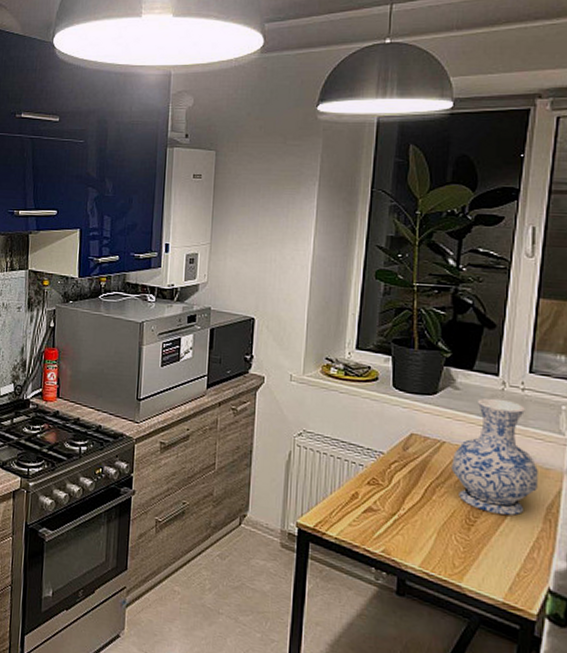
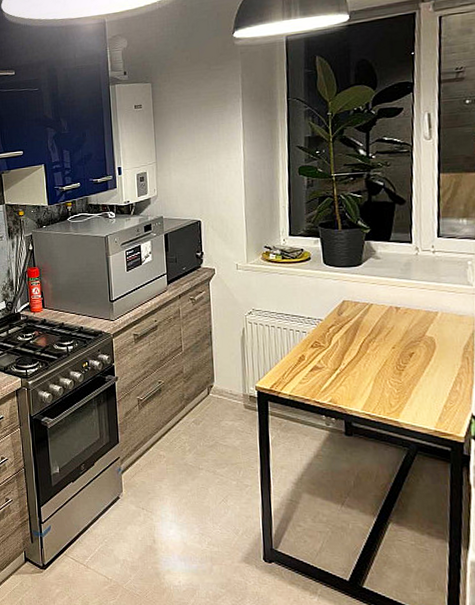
vase: present [451,398,538,516] -> none [379,262,454,358]

